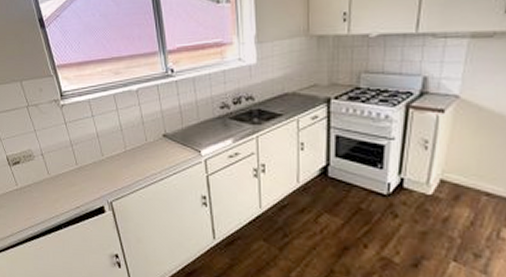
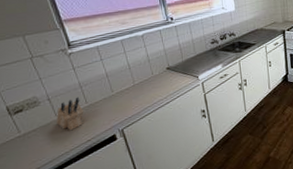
knife block: none [49,156,74,193] -> present [57,97,84,131]

